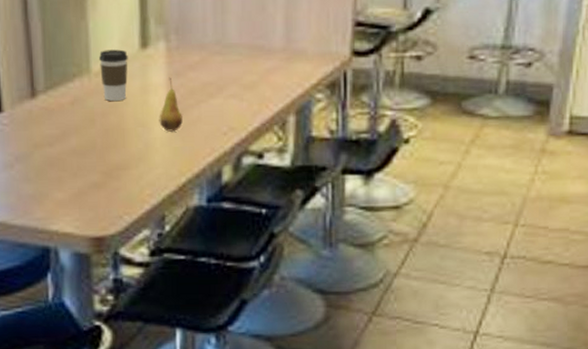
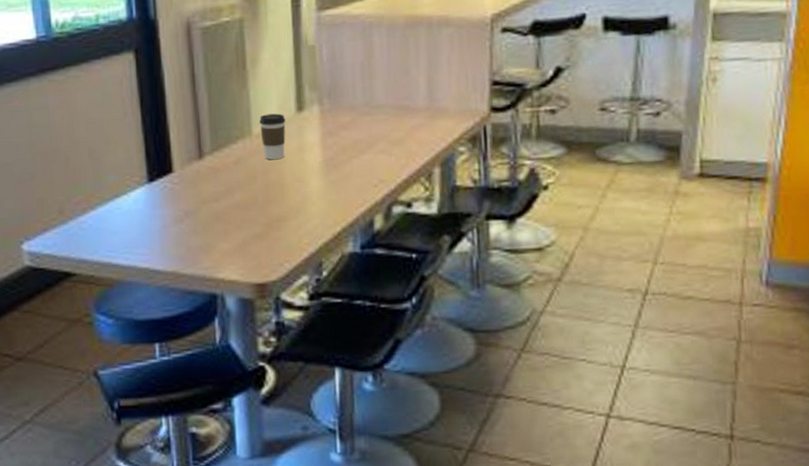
fruit: present [159,77,183,132] -> none [314,136,336,186]

